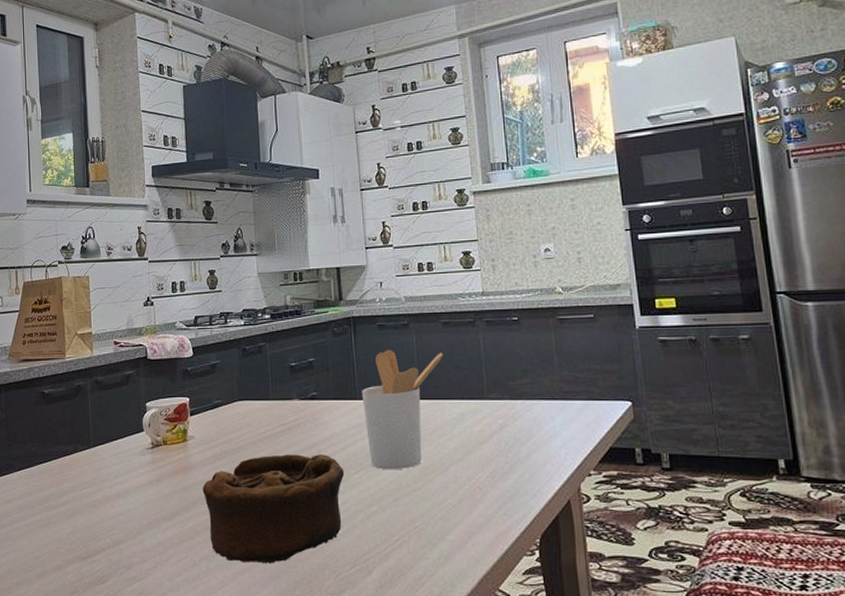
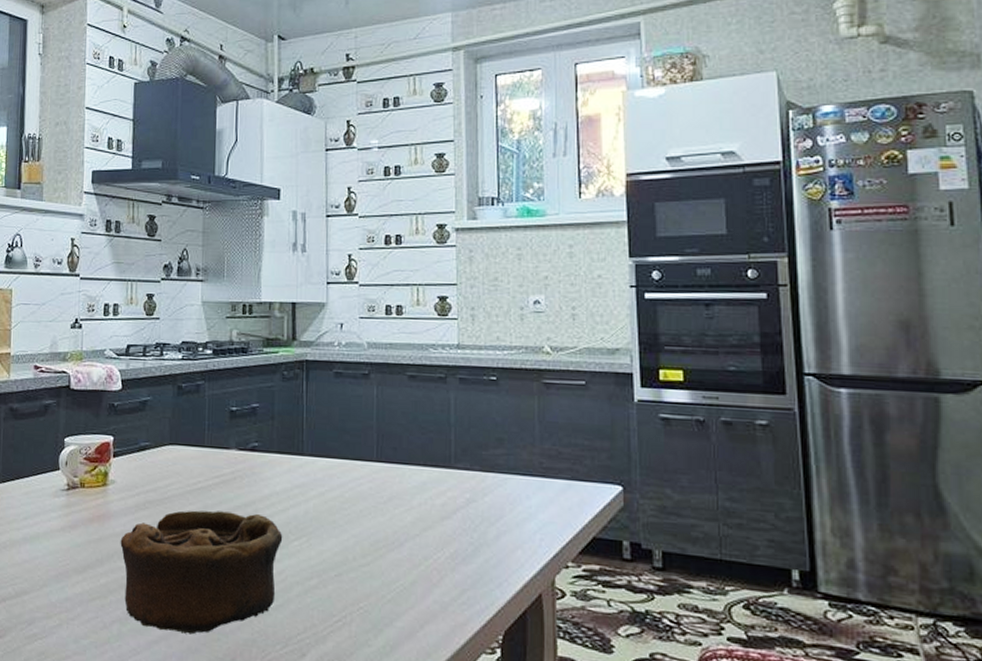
utensil holder: present [362,350,443,470] -> none [310,401,407,540]

